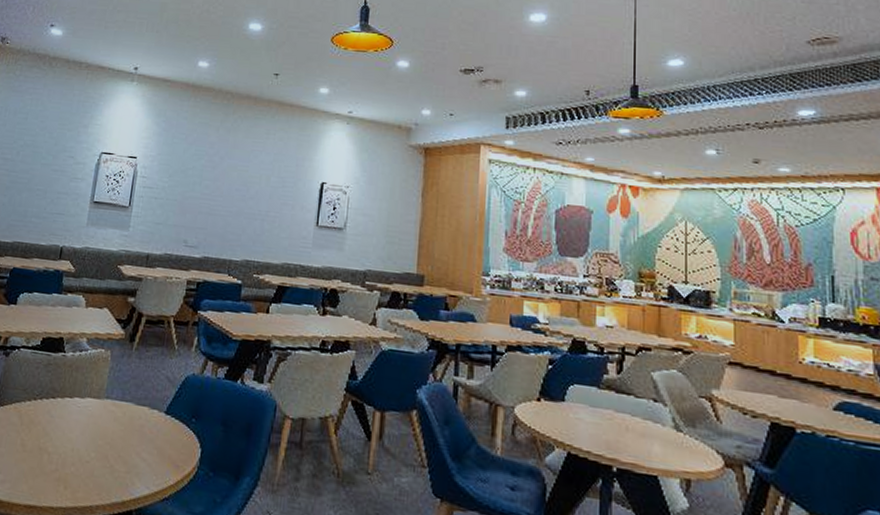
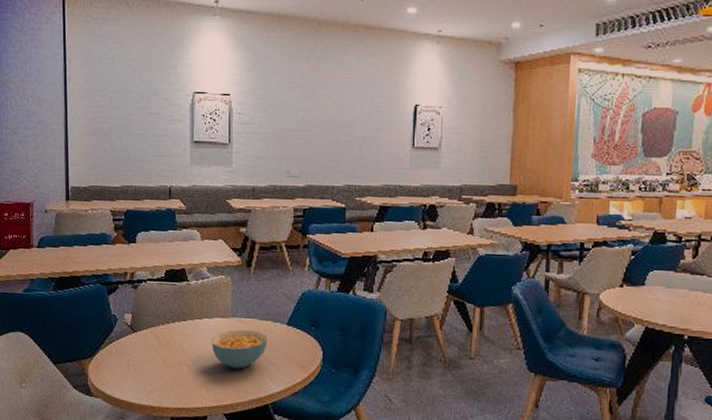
cereal bowl: none [78,414,142,463] -> present [211,330,268,369]

